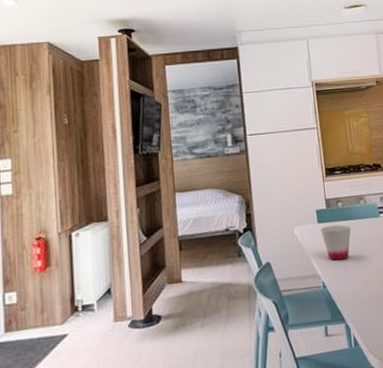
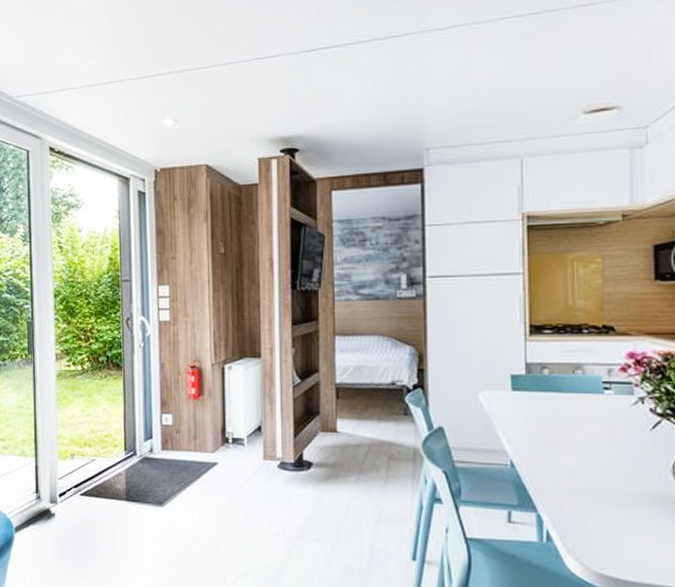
cup: present [320,225,351,261] -> none [514,396,559,438]

